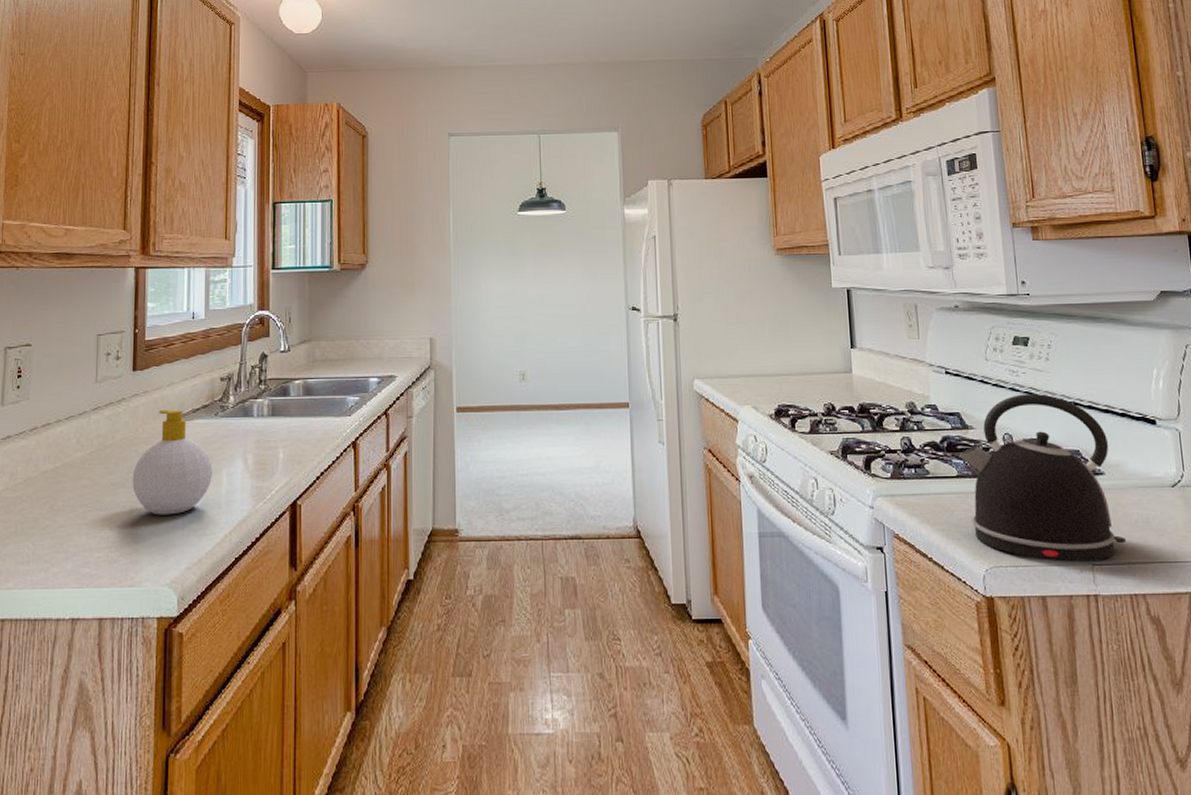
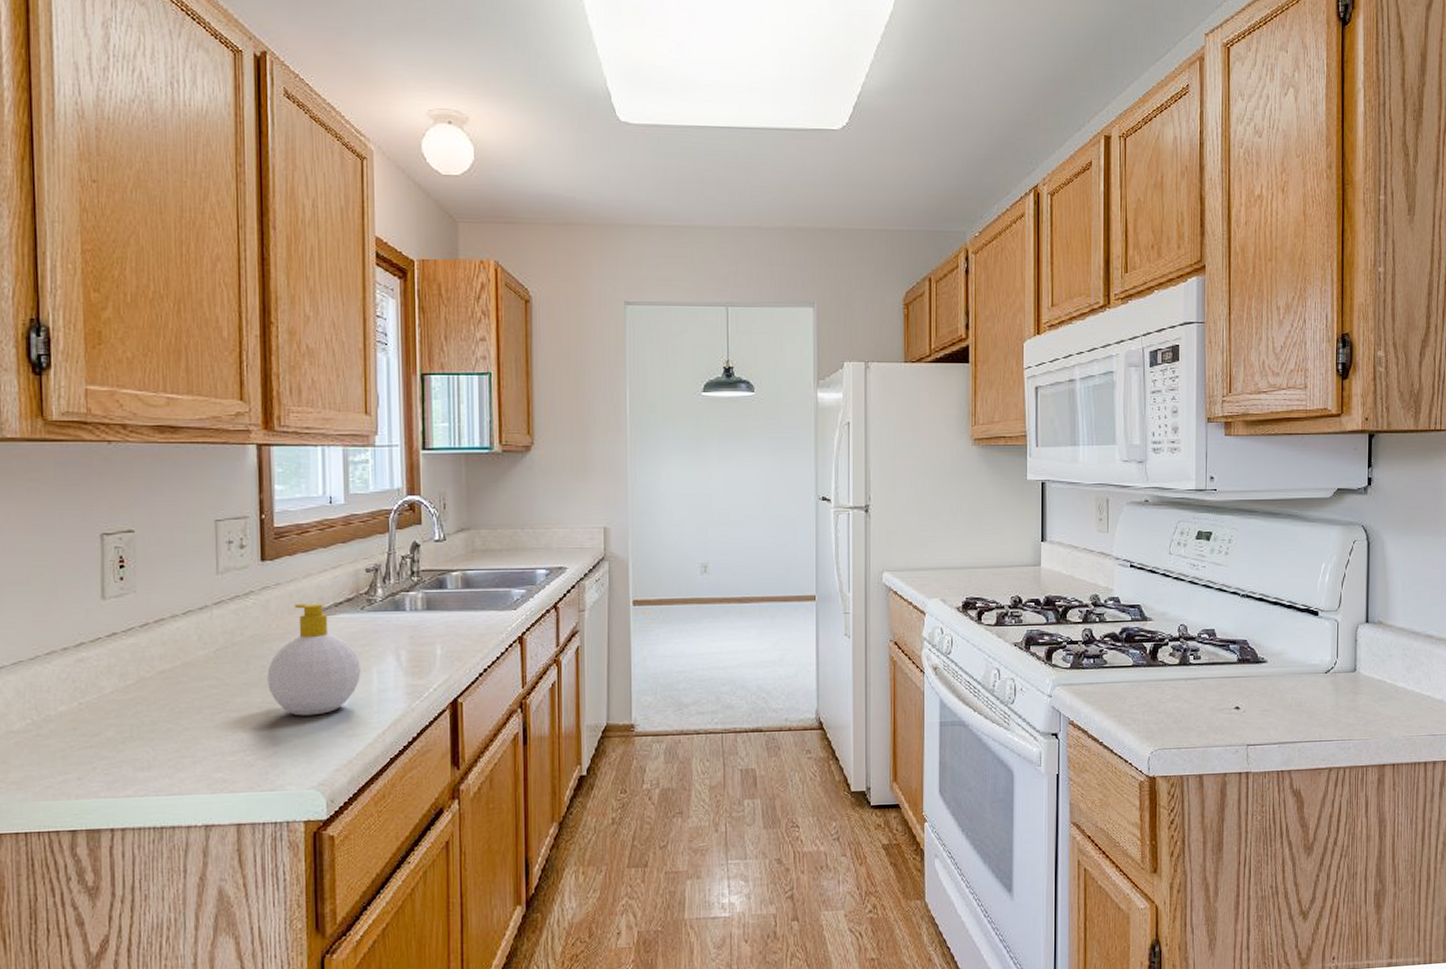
kettle: present [959,394,1127,562] -> none [1136,587,1280,743]

